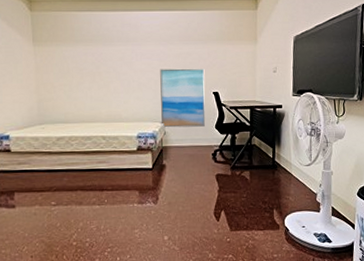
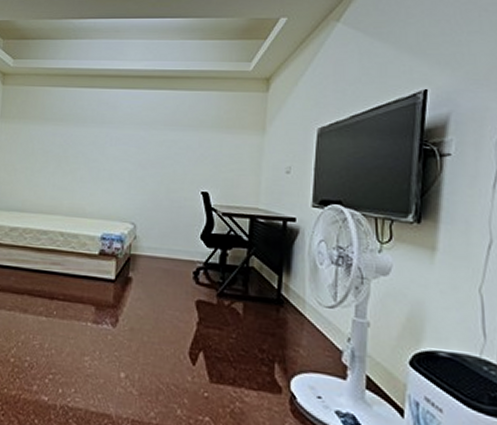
wall art: present [160,68,206,128] -> none [131,158,193,235]

